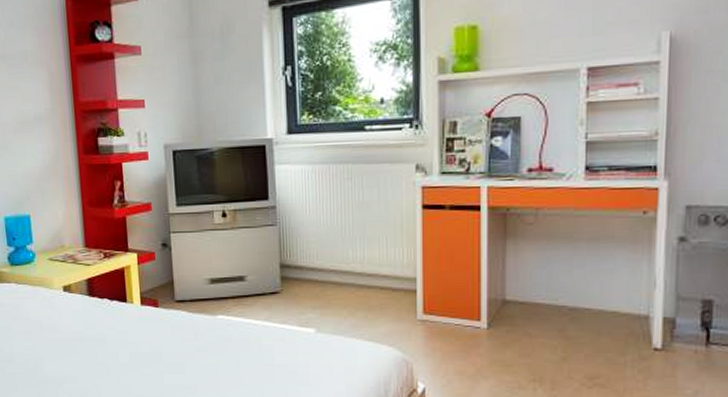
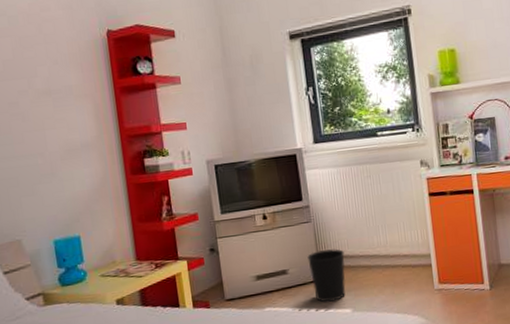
wastebasket: none [269,259,312,318] -> present [307,249,346,303]

